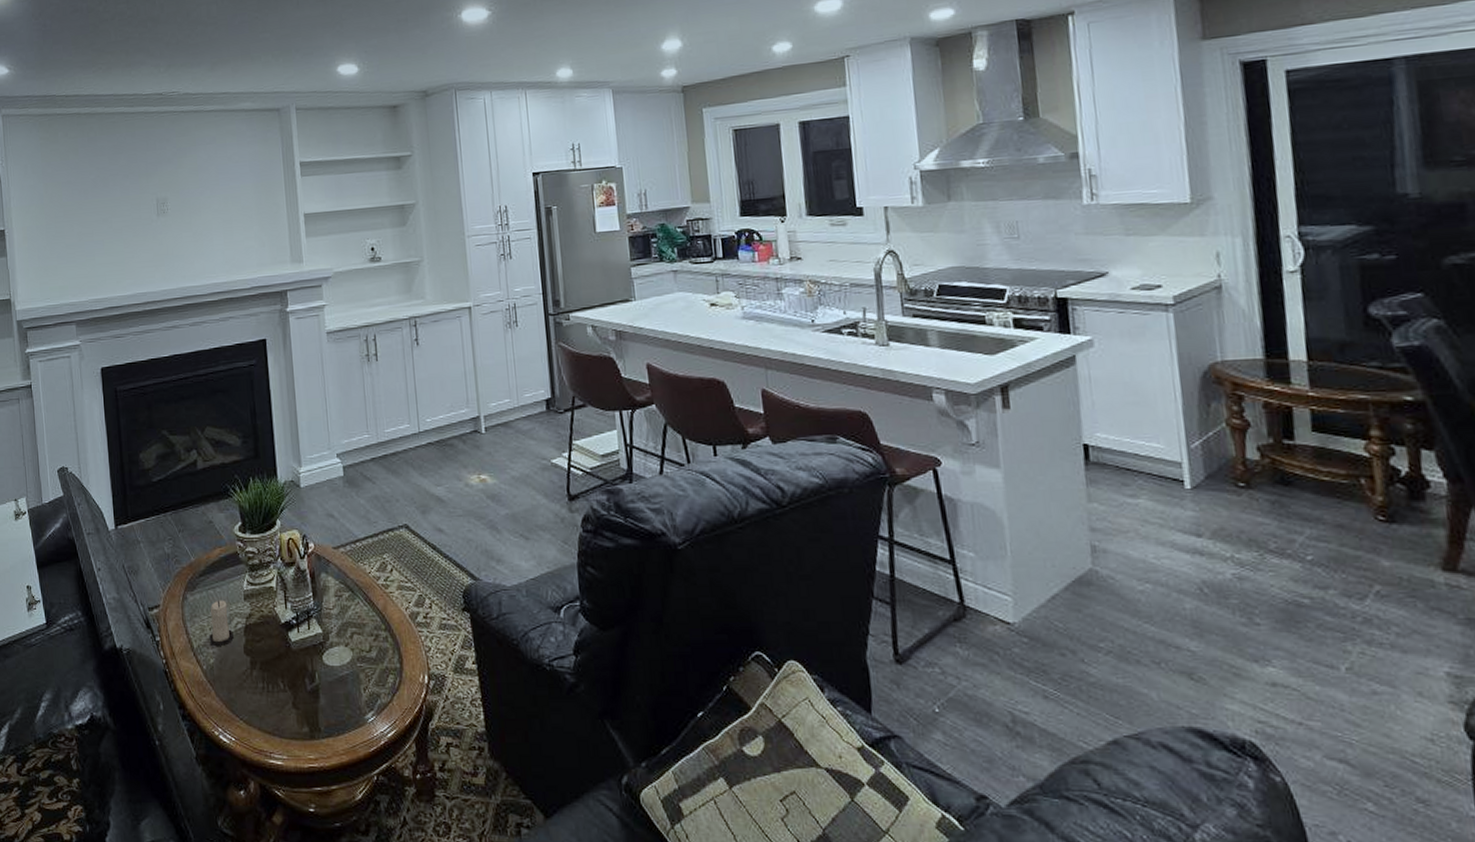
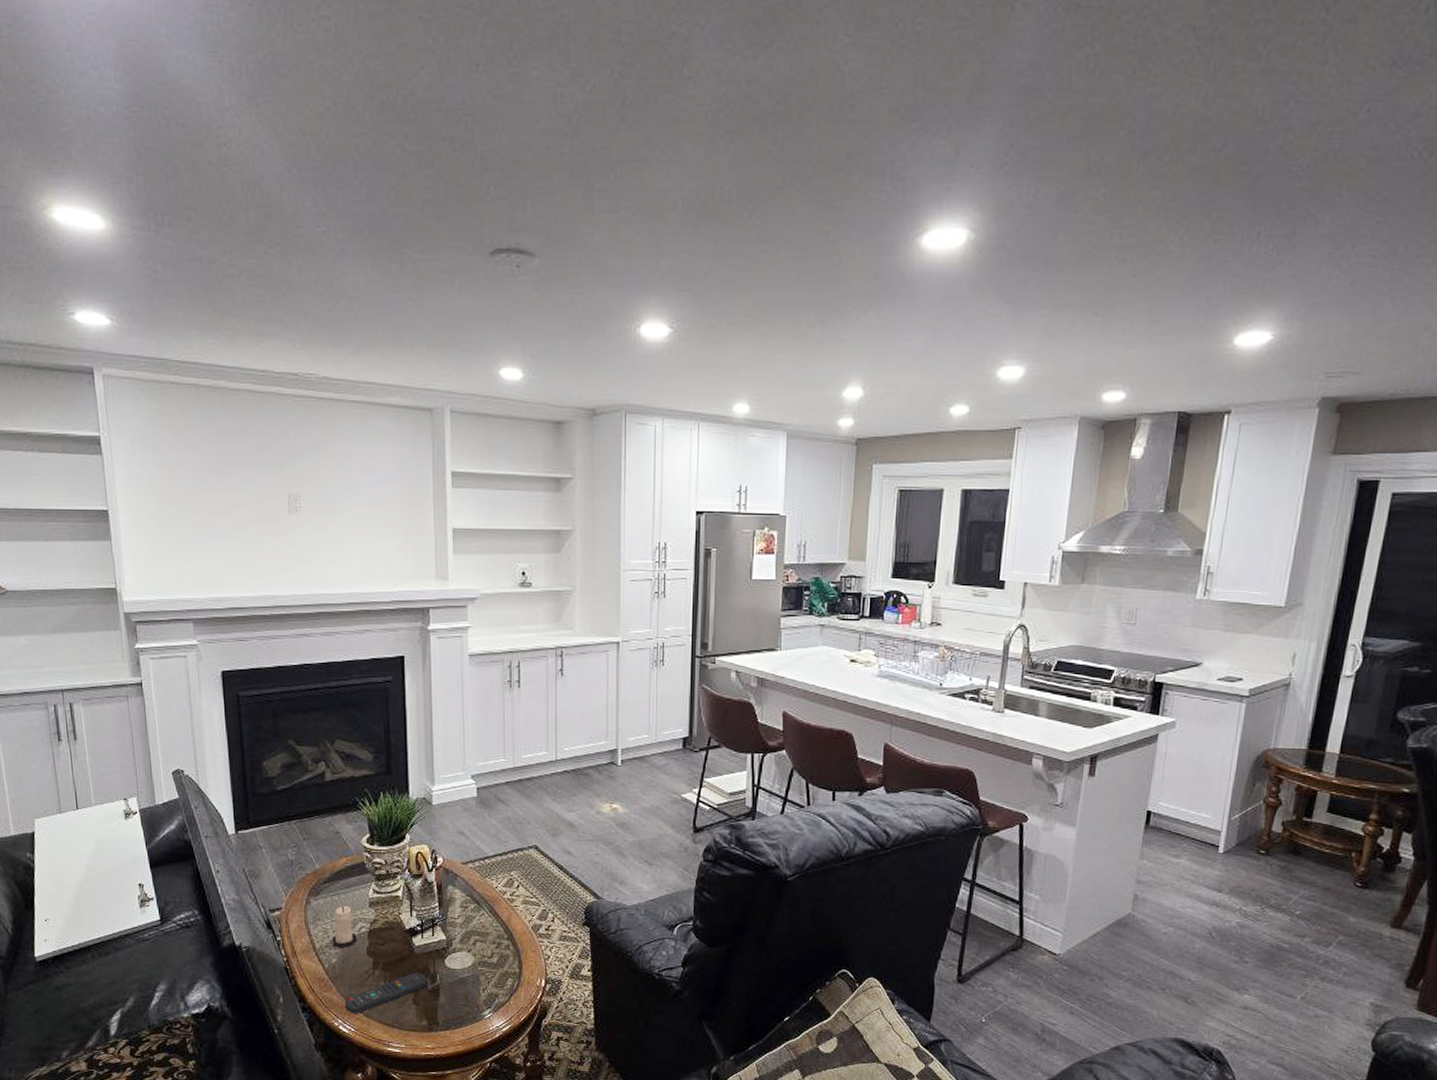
remote control: none [224,671,307,720] -> present [345,972,428,1014]

